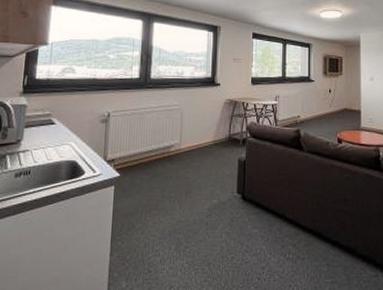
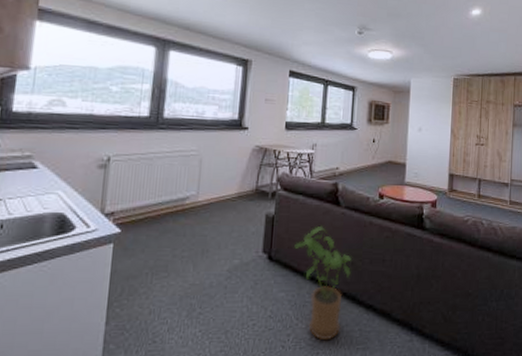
house plant: none [264,168,316,273] -> present [294,225,352,339]

